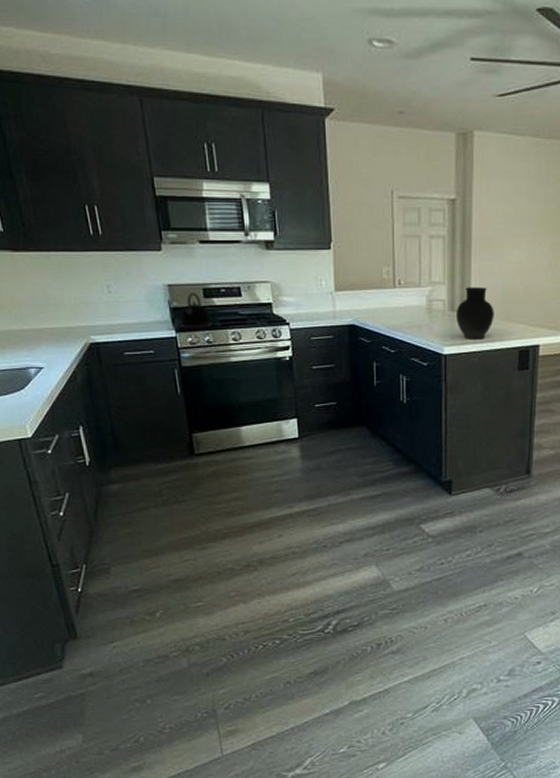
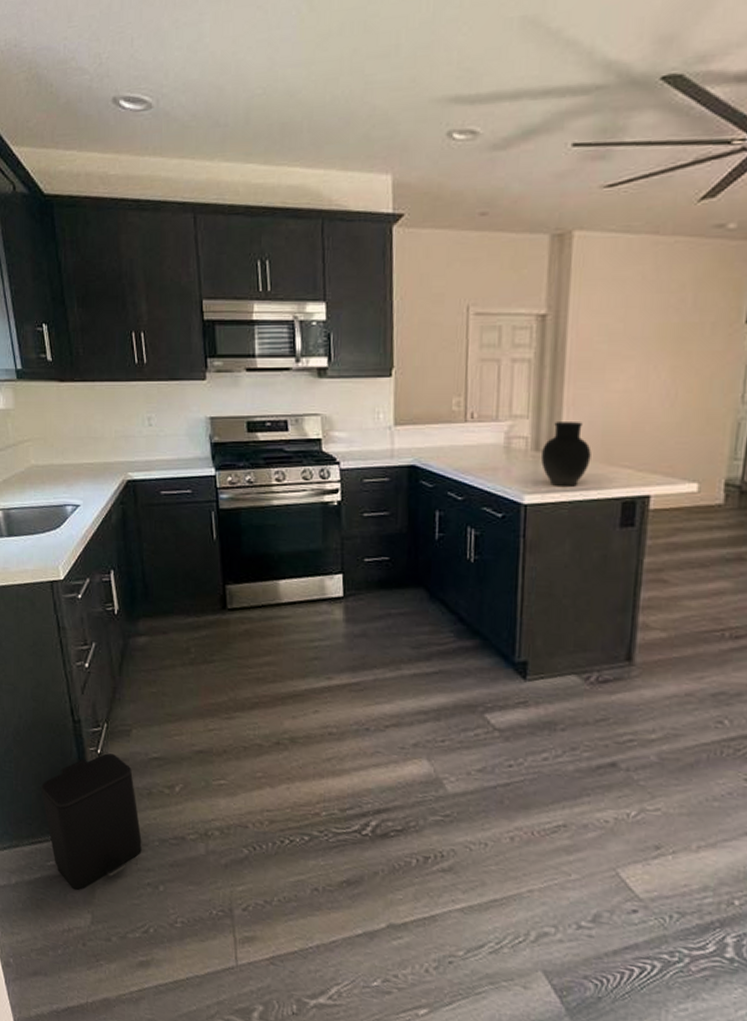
pedal bin: none [22,591,128,715] -> present [40,753,142,890]
kettle: present [180,293,212,331] -> none [221,426,255,469]

